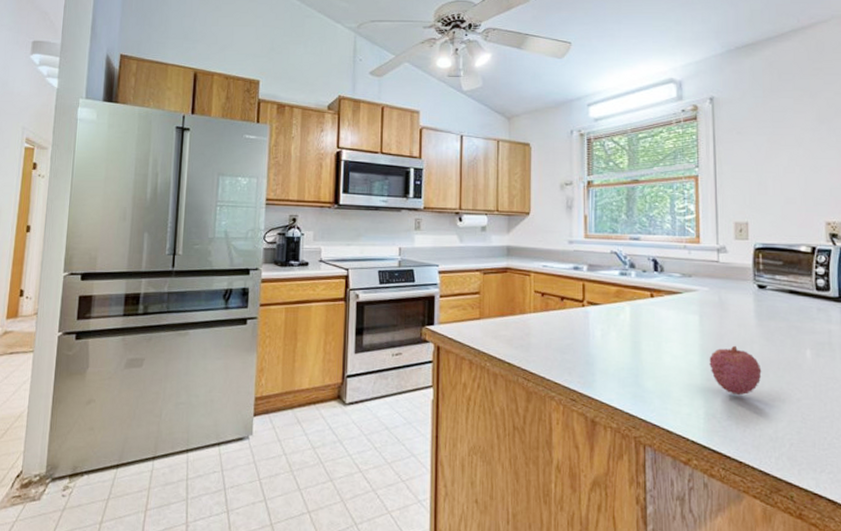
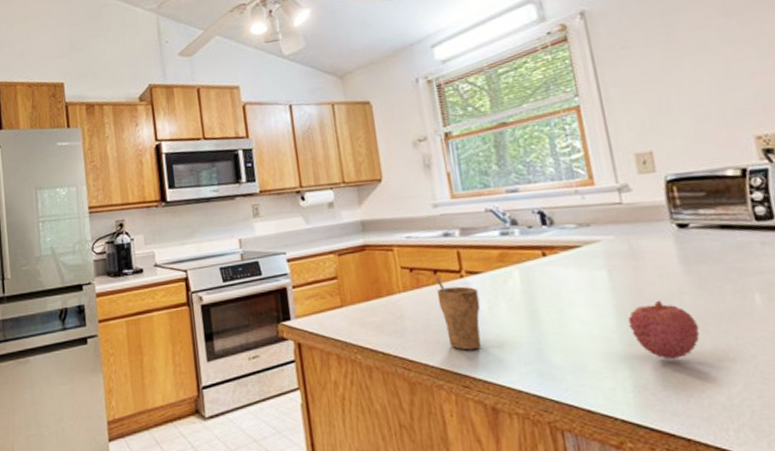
cup: none [561,303,595,369] -> present [436,276,482,350]

